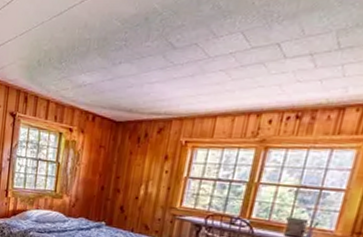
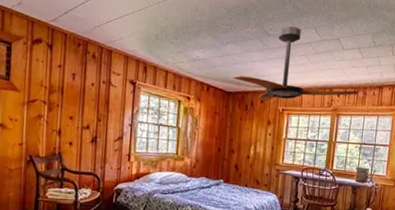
ceiling fan: none [123,34,302,132] -> present [232,26,358,102]

